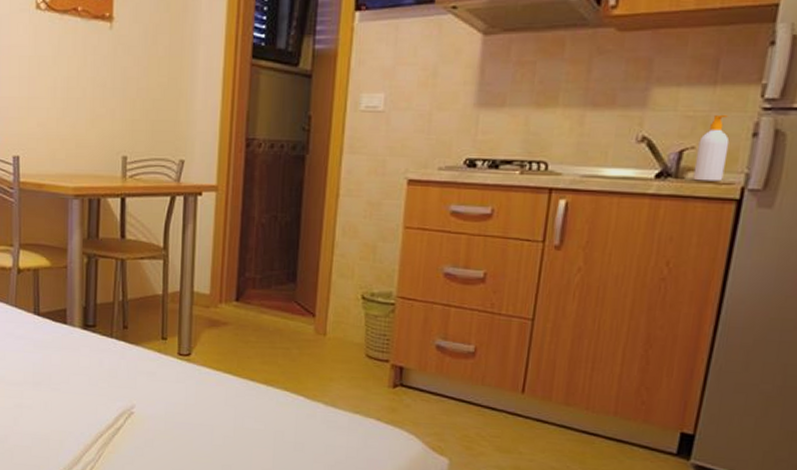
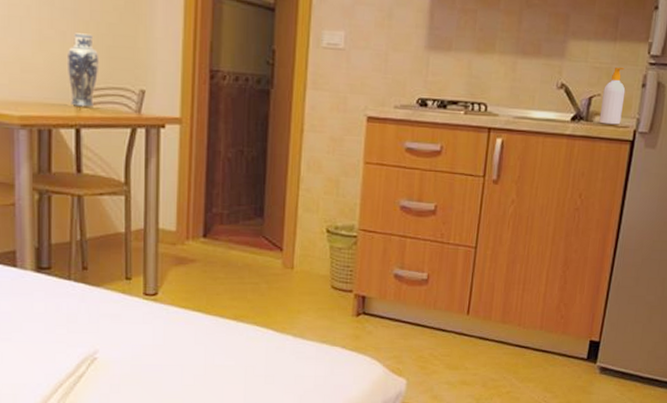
vase: none [115,110,144,177] -> present [66,33,99,107]

